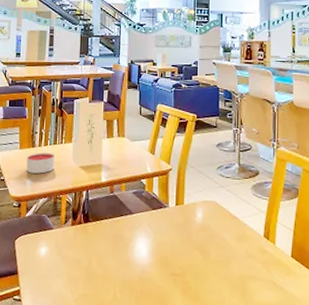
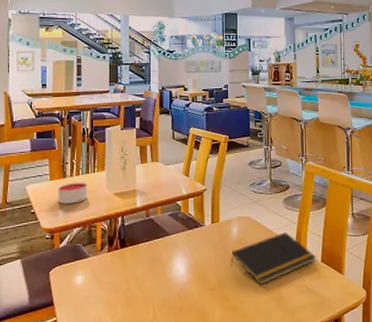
notepad: none [195,221,286,276] -> present [231,232,316,285]

